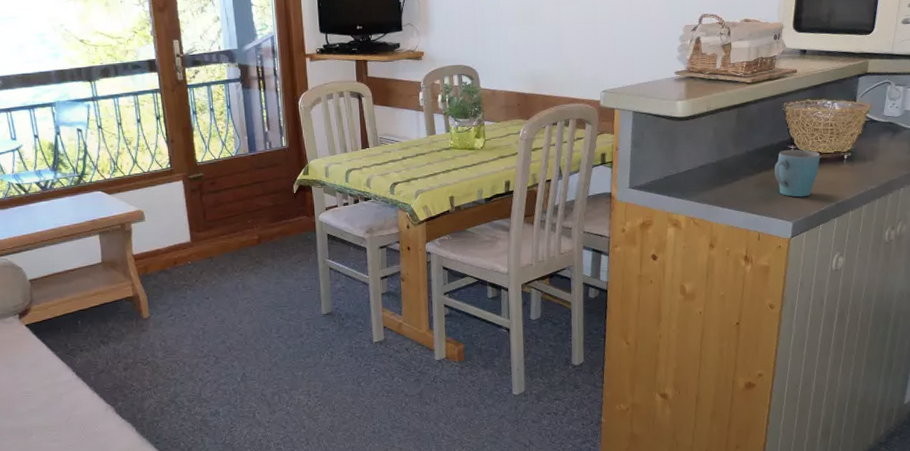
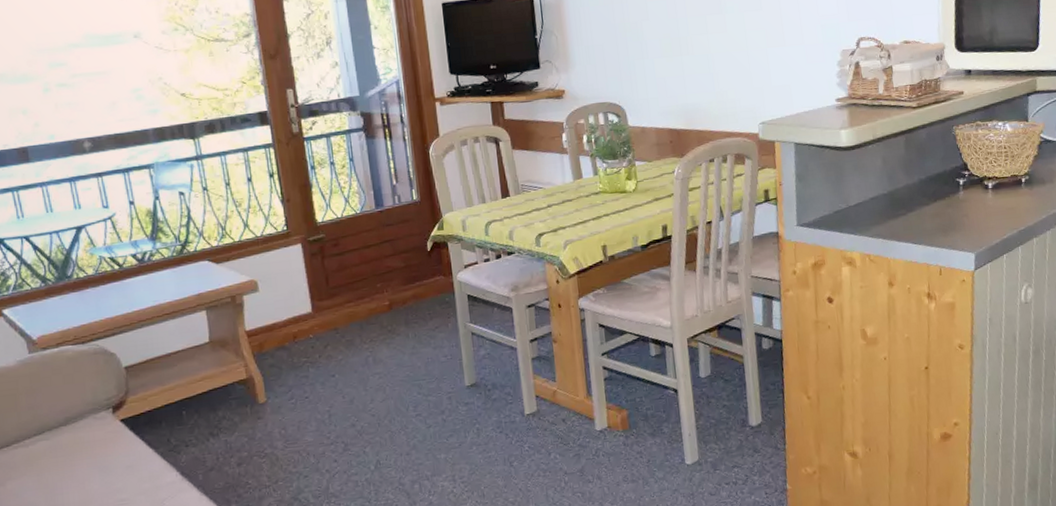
mug: present [774,149,821,198] -> none [949,175,997,226]

